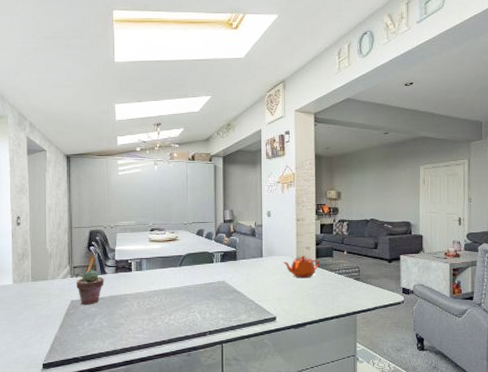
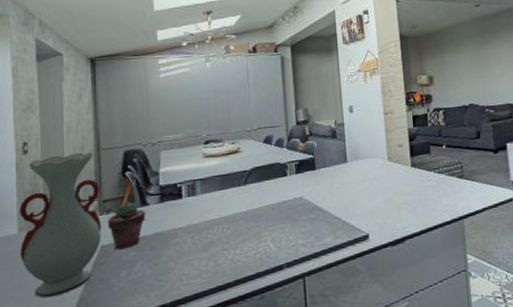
vase: none [14,228,72,334] -> present [20,151,102,298]
teapot: present [284,256,320,279] -> none [373,155,416,184]

